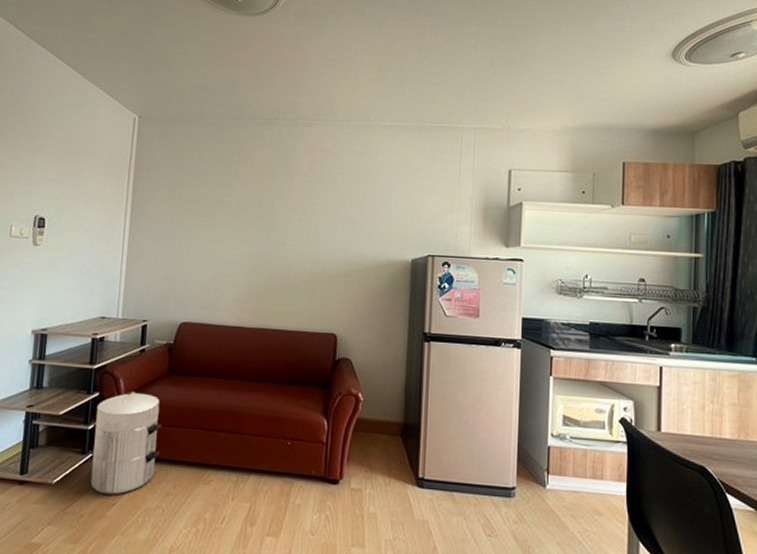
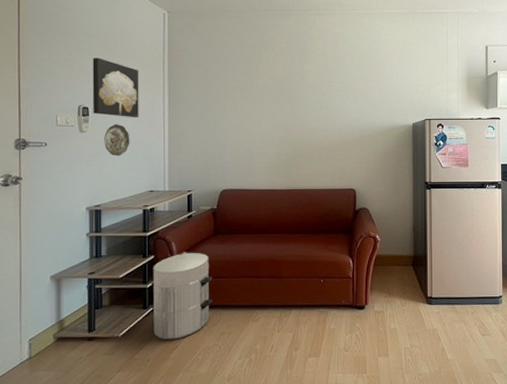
wall art: none [49,163,102,234] -> present [92,58,139,118]
decorative plate: none [57,239,86,275] -> present [104,124,130,156]

